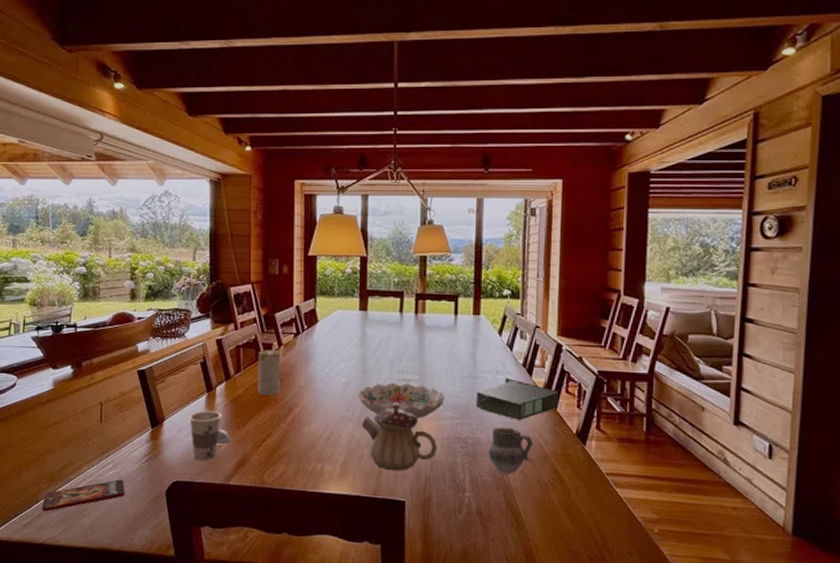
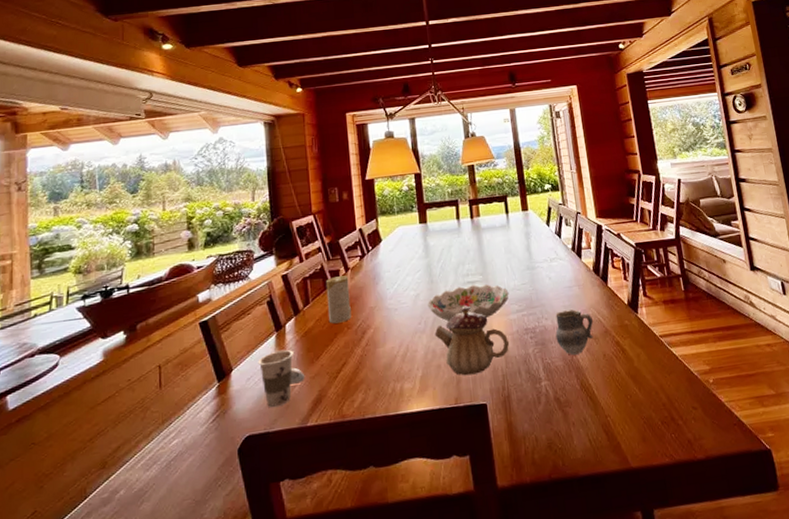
smartphone: present [42,479,125,512] -> none [91,448,191,508]
box: present [476,377,558,420] -> none [536,263,608,302]

